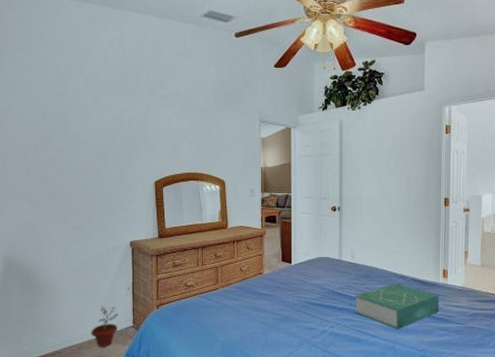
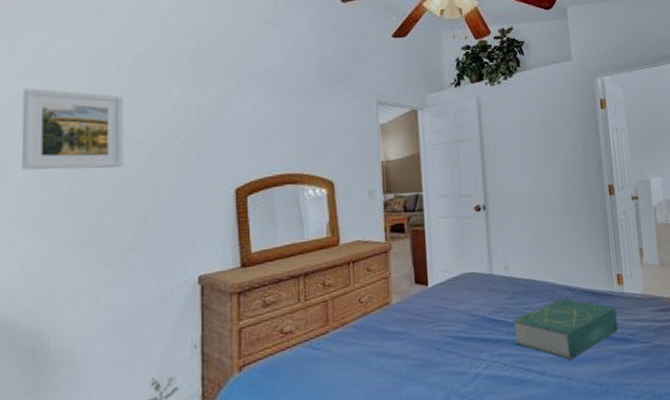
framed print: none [13,101,80,161] -> present [21,88,125,170]

